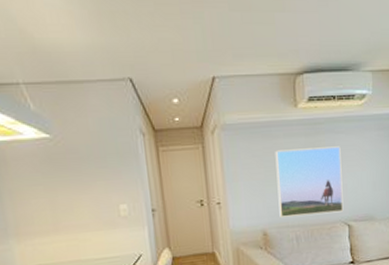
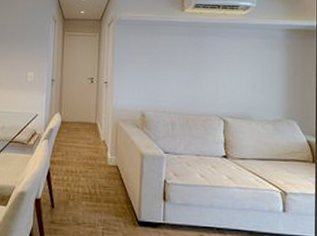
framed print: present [275,146,344,218] -> none [158,45,222,107]

